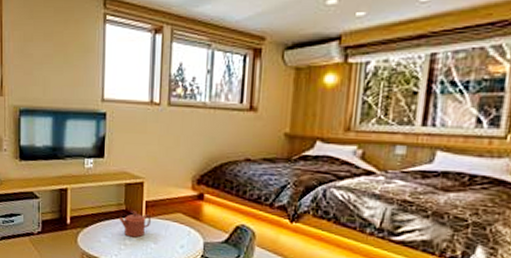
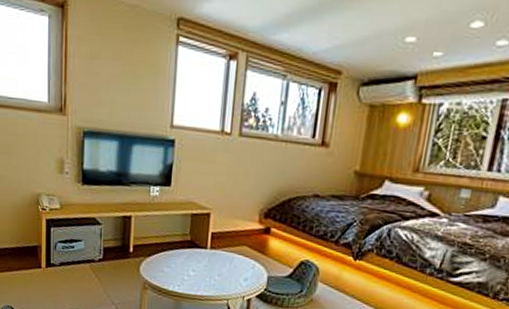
teapot: present [118,211,151,238] -> none [183,242,216,269]

